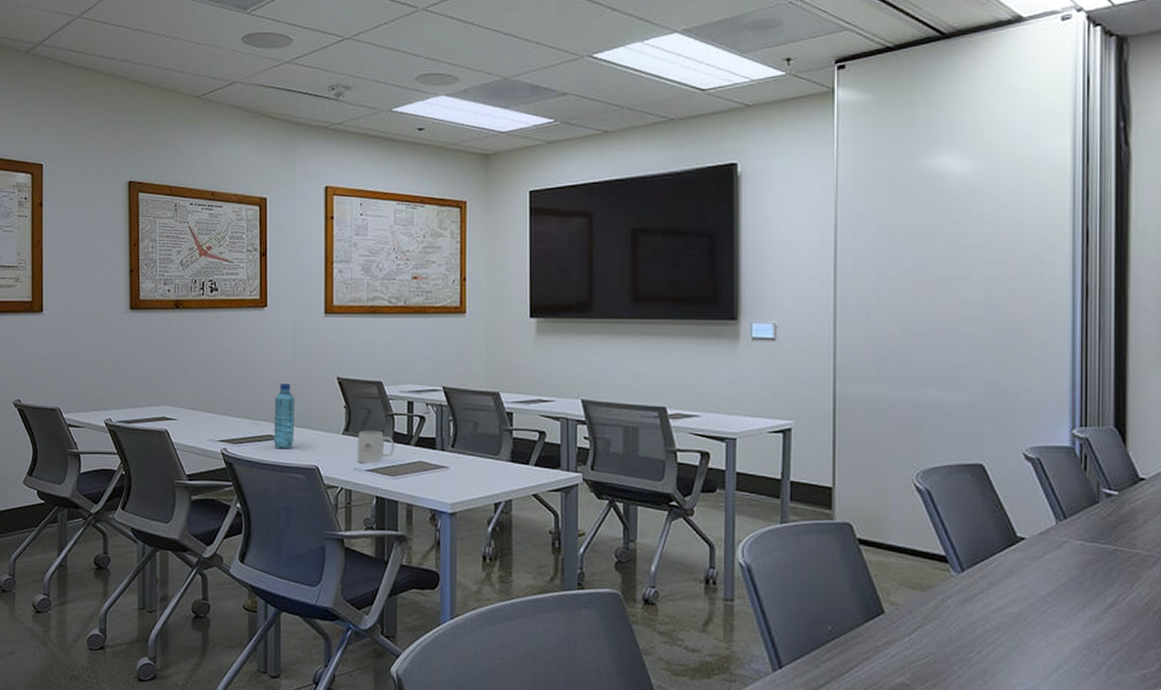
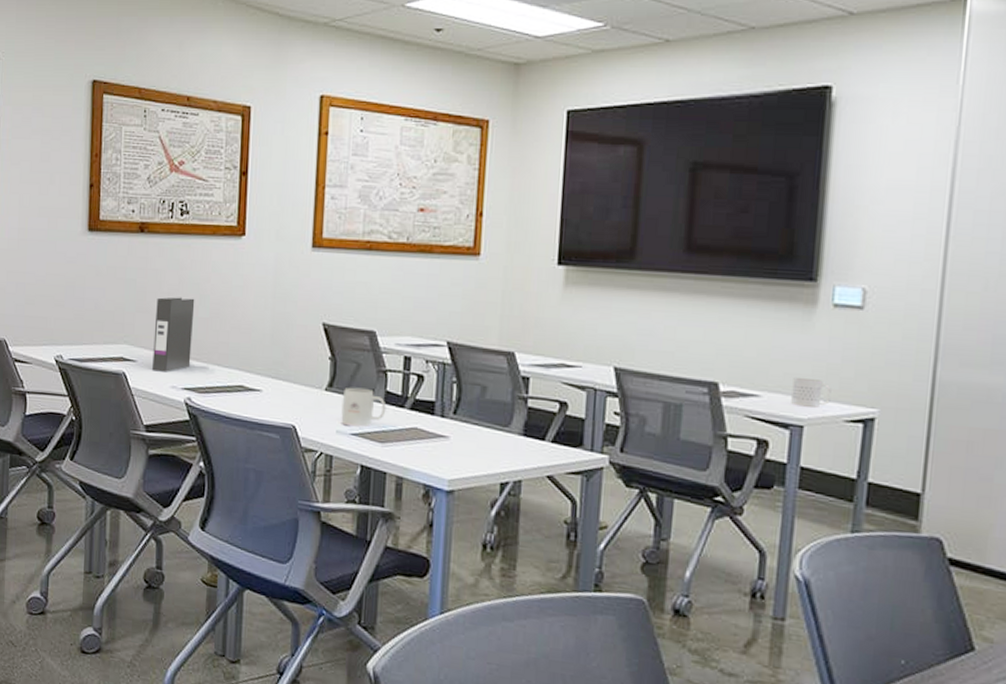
binder: none [192,362,226,428] -> present [152,297,195,372]
water bottle: present [273,383,296,449] -> none [245,326,273,404]
mug: none [725,398,756,423] -> present [791,376,832,408]

